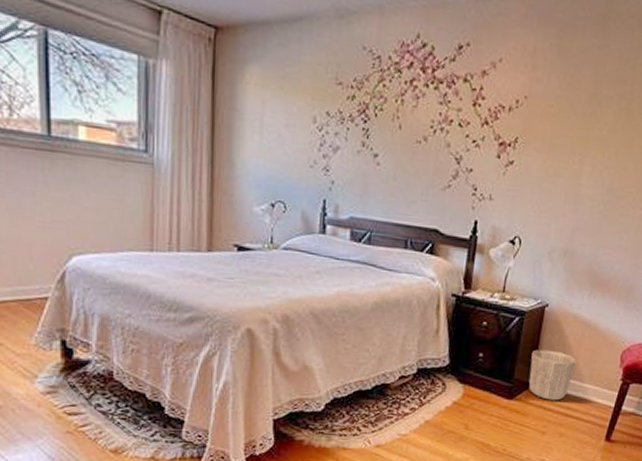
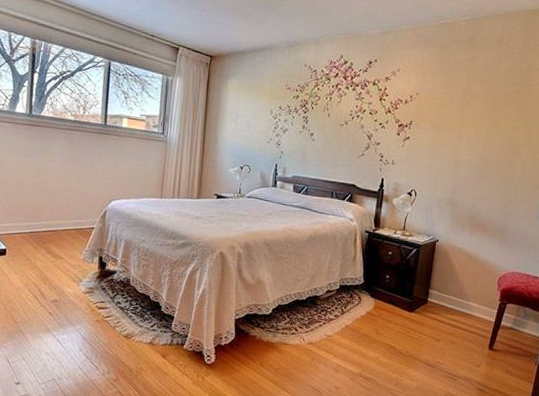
waste basket: present [528,349,577,401] -> none [425,274,462,315]

